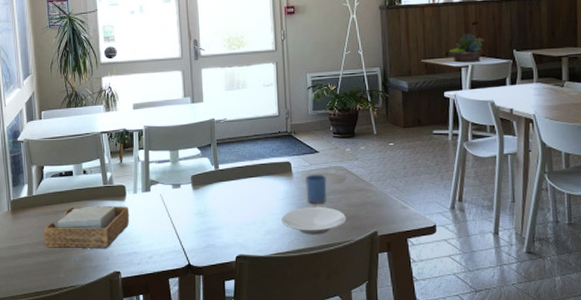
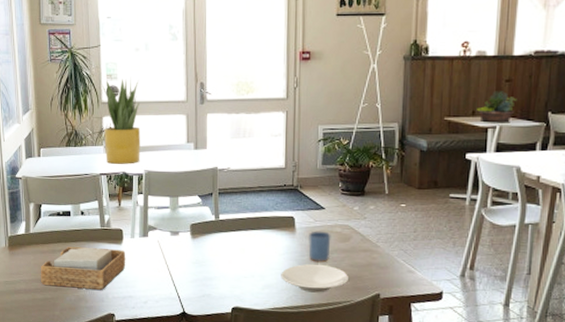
planter: none [99,39,140,122] -> present [101,77,140,164]

